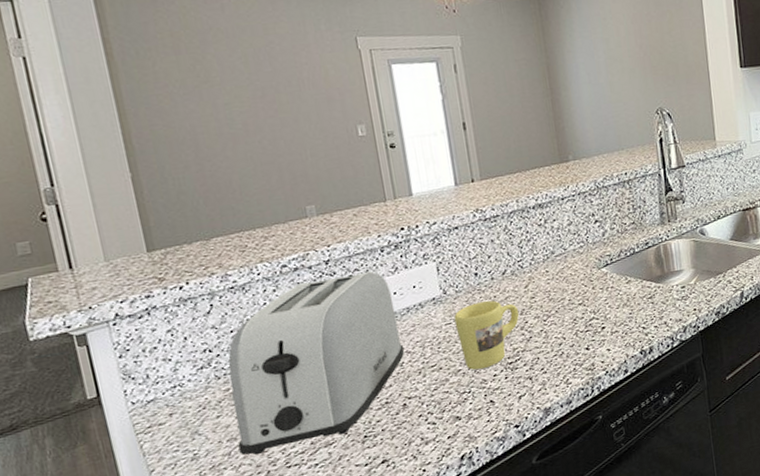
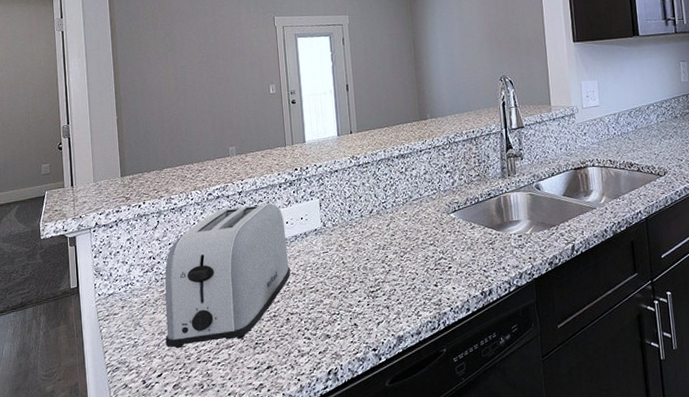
mug: present [454,300,520,370] -> none [330,235,382,295]

